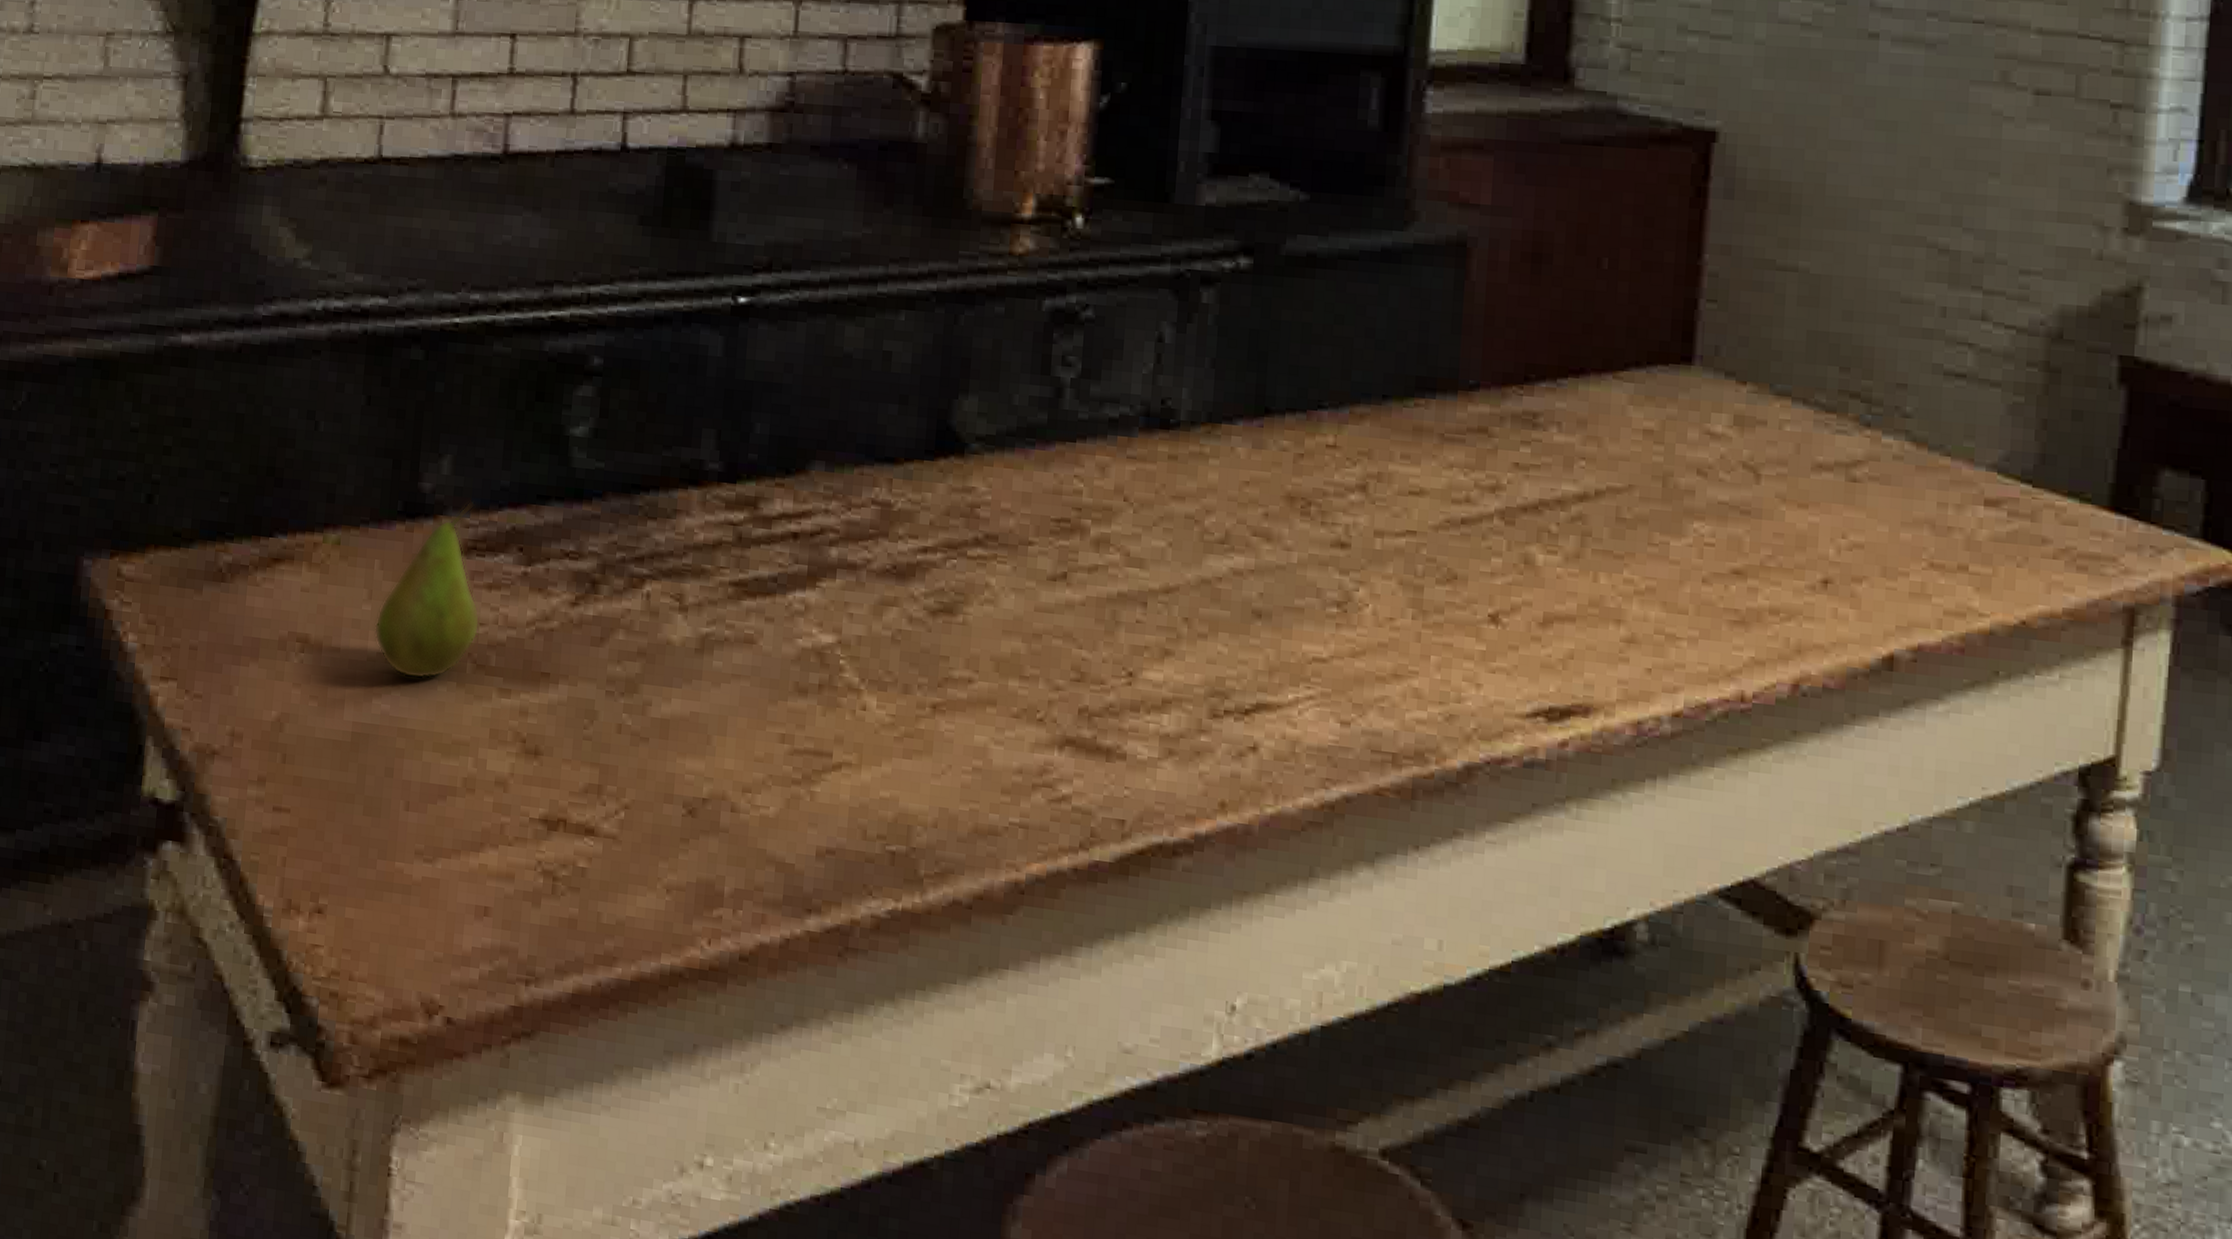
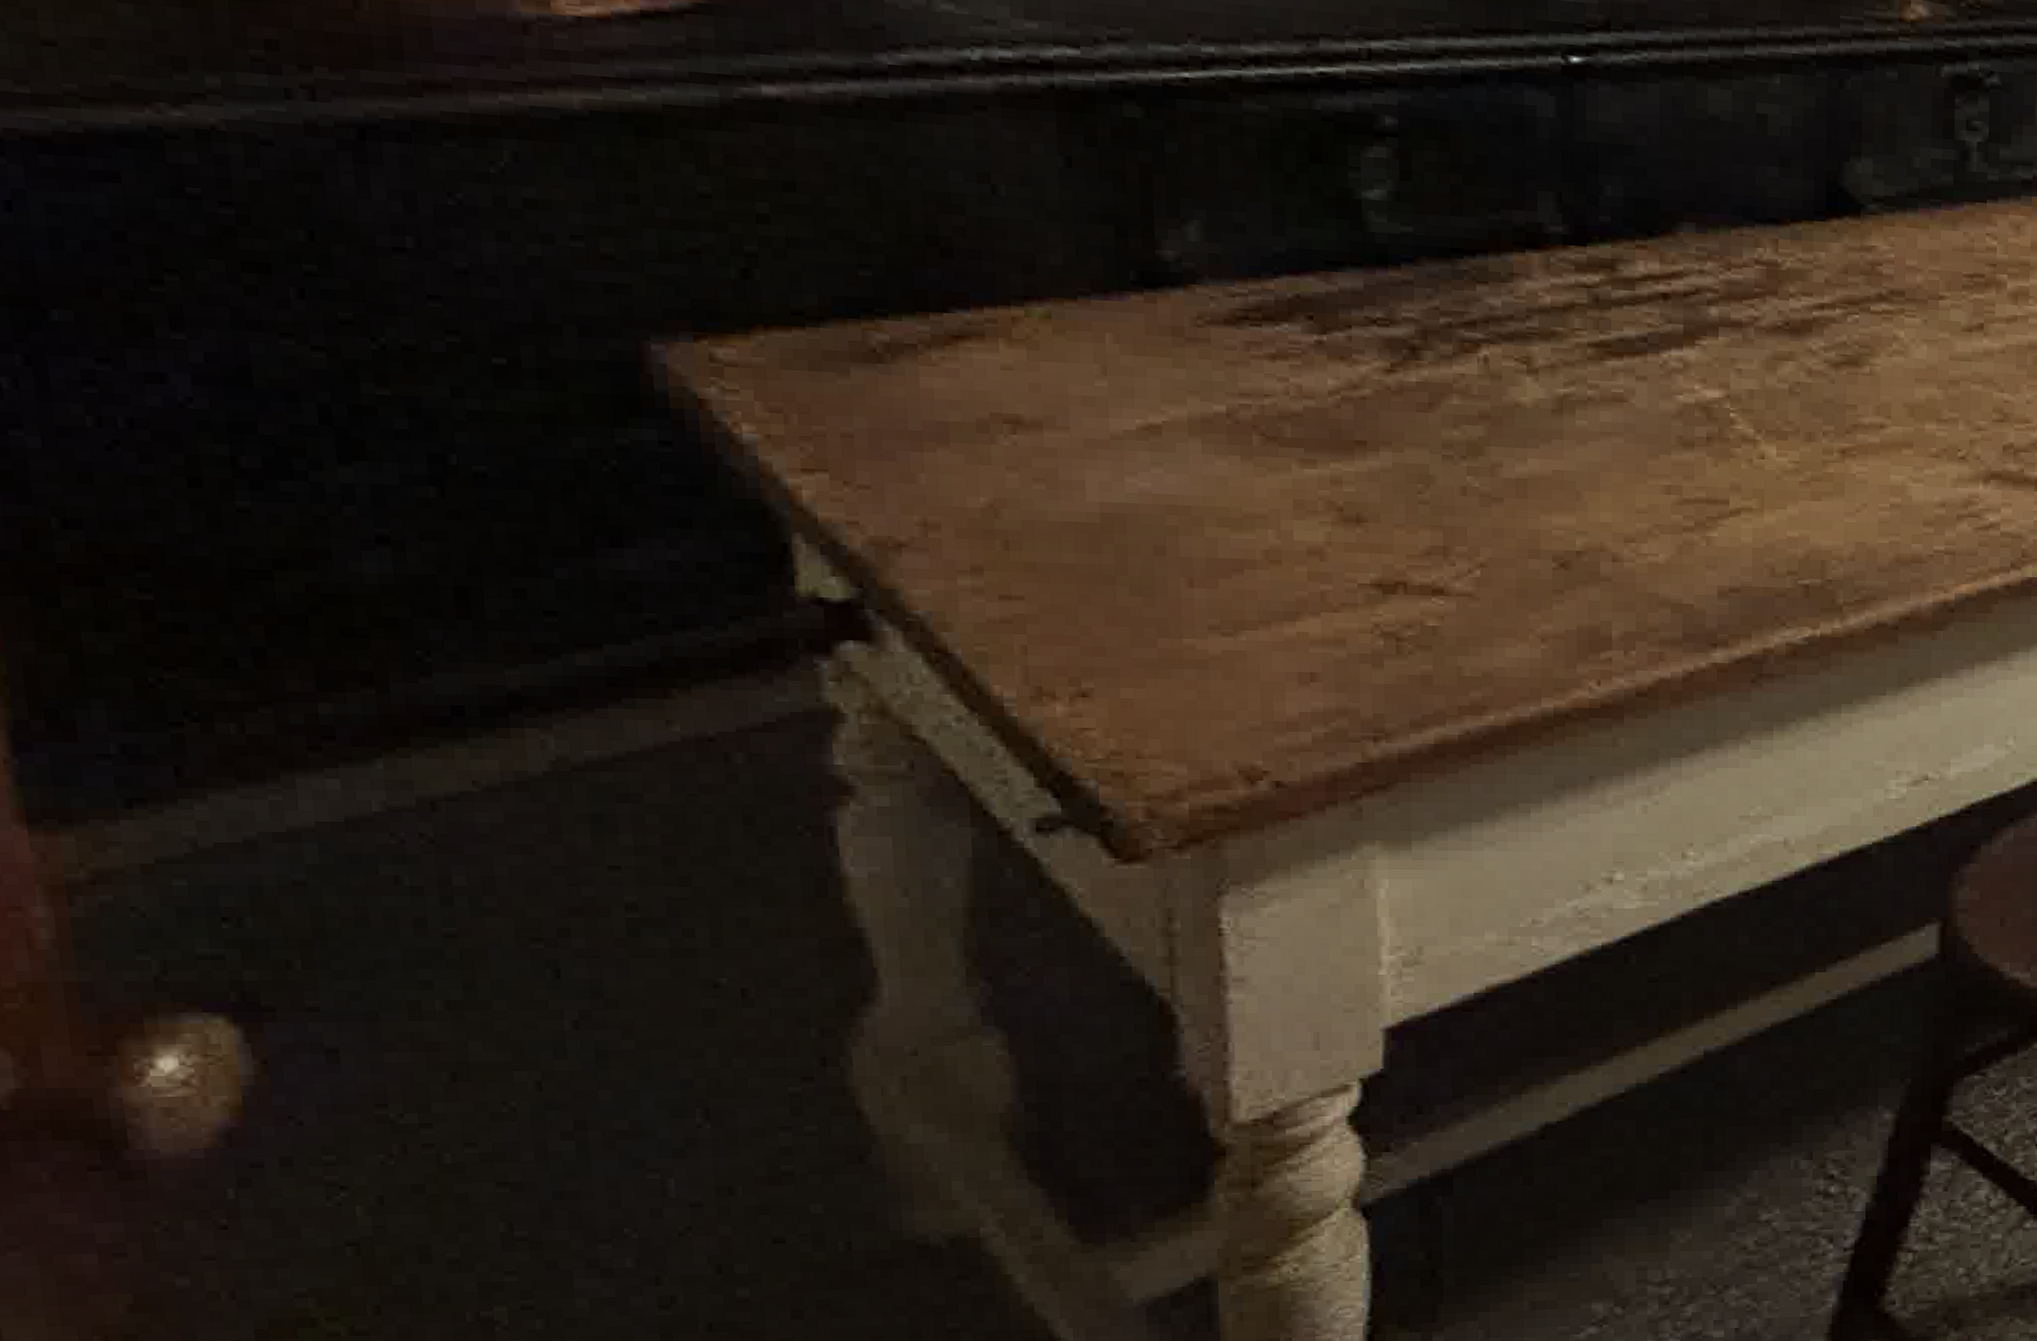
fruit: present [374,500,480,680] -> none [1115,268,1264,455]

